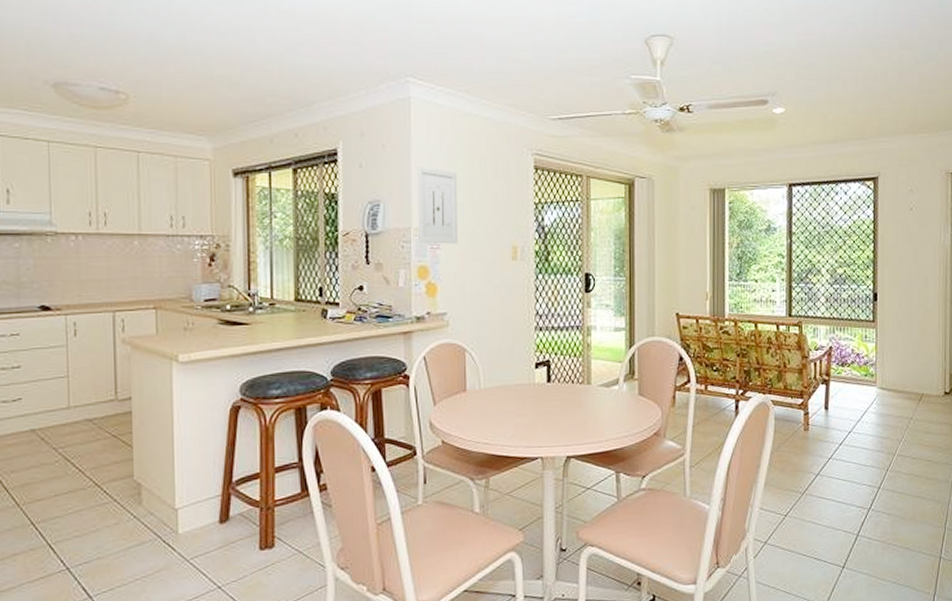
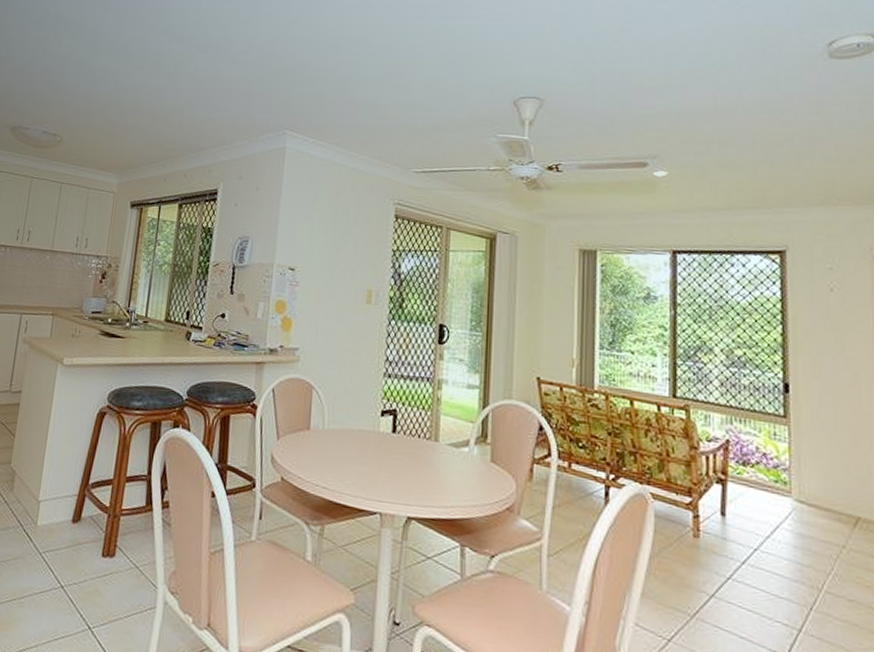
wall art: present [417,166,459,244] -> none [279,208,322,283]

